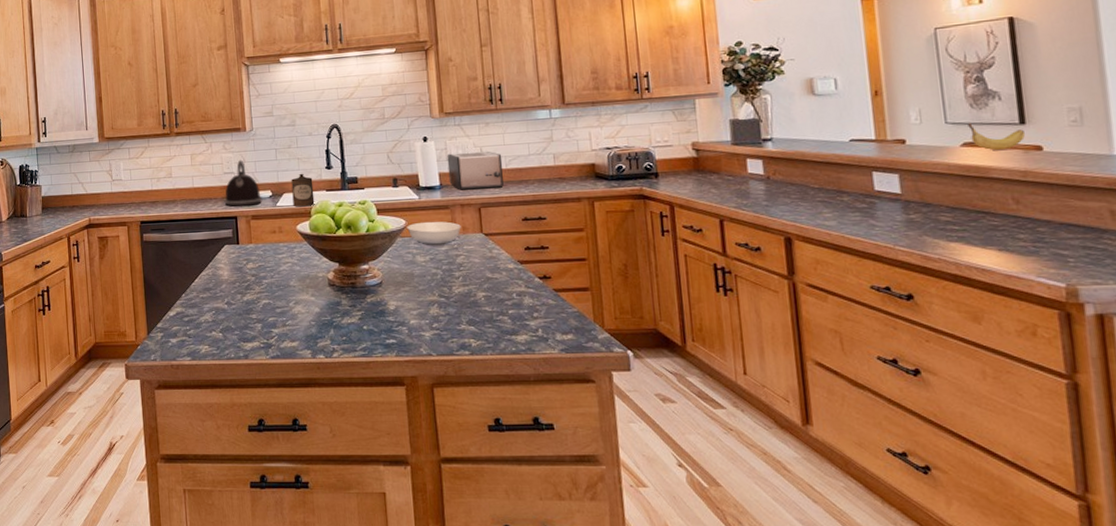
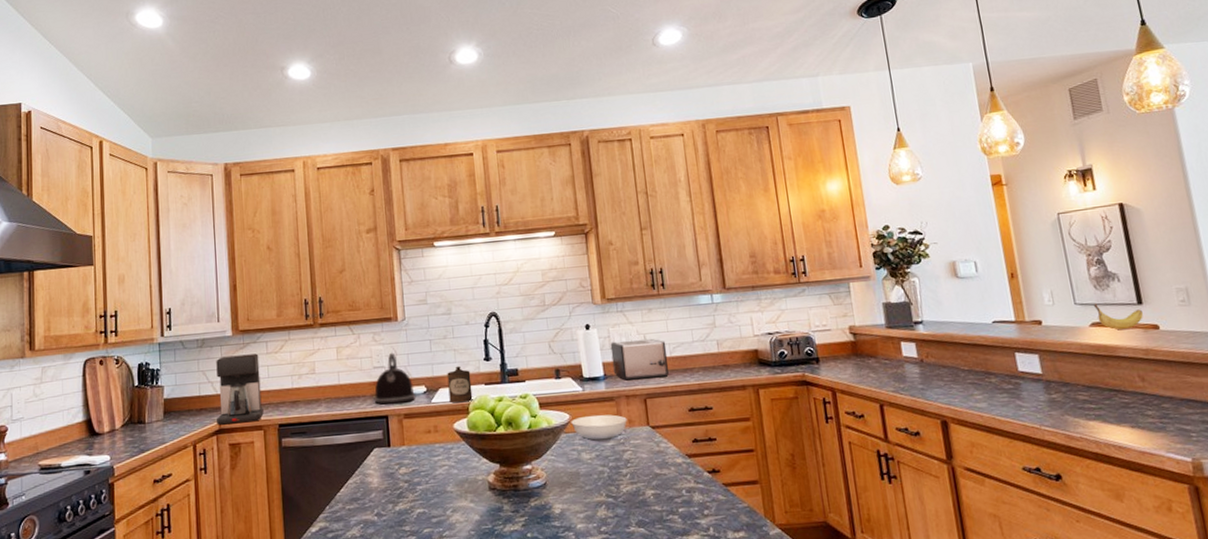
coffee maker: none [85,158,127,221] -> present [216,353,264,425]

